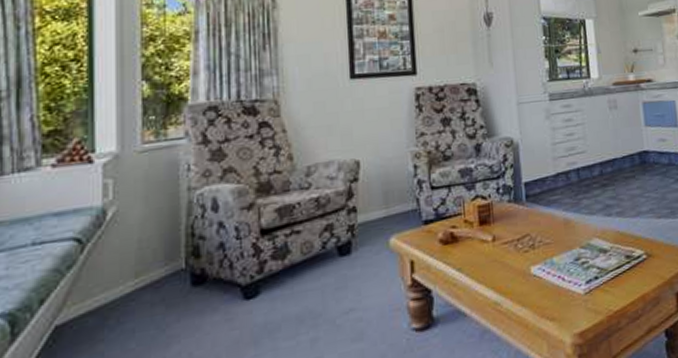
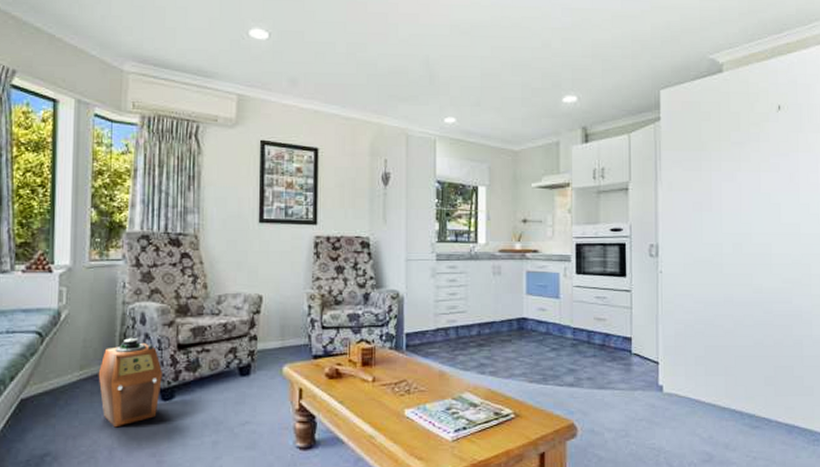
speaker: none [159,228,243,343] -> present [98,337,162,428]

